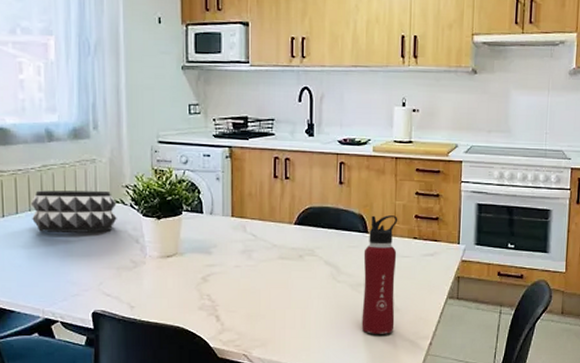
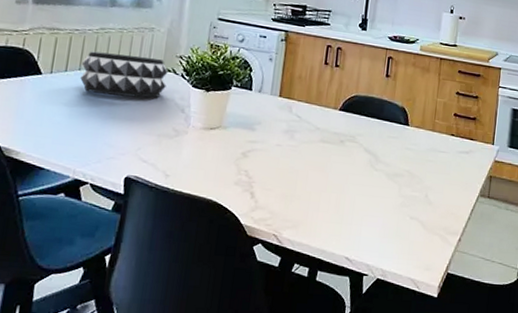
water bottle: present [361,215,398,334] -> none [394,109,438,227]

